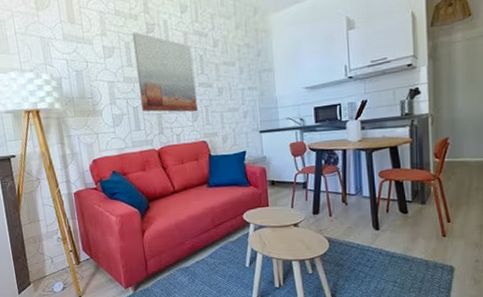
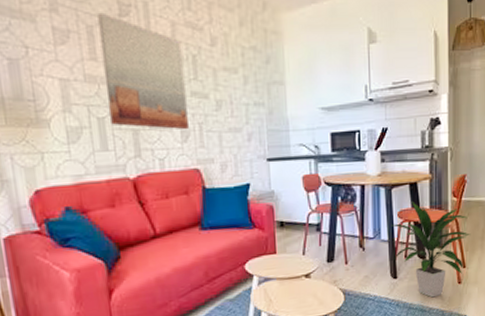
indoor plant: none [372,163,456,249] -> present [391,201,471,298]

